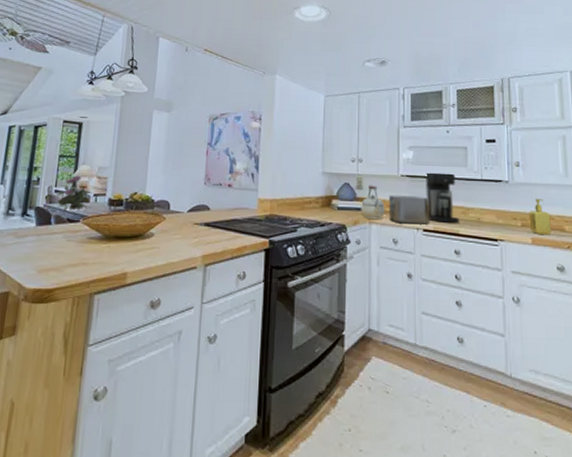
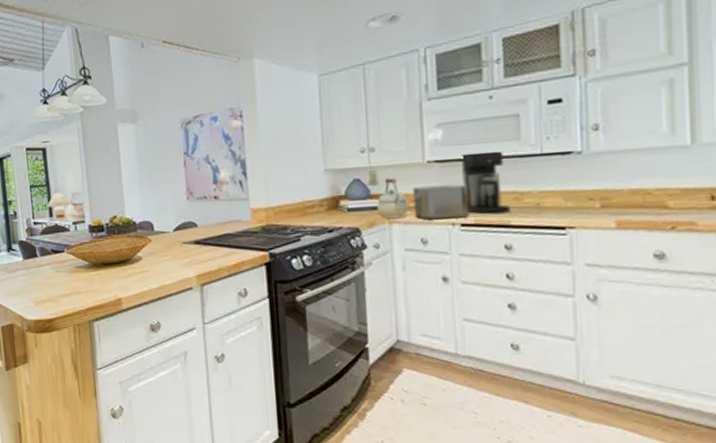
flower bouquet: present [57,175,91,212] -> none [36,204,70,243]
soap dispenser: present [529,199,552,236] -> none [612,169,647,217]

